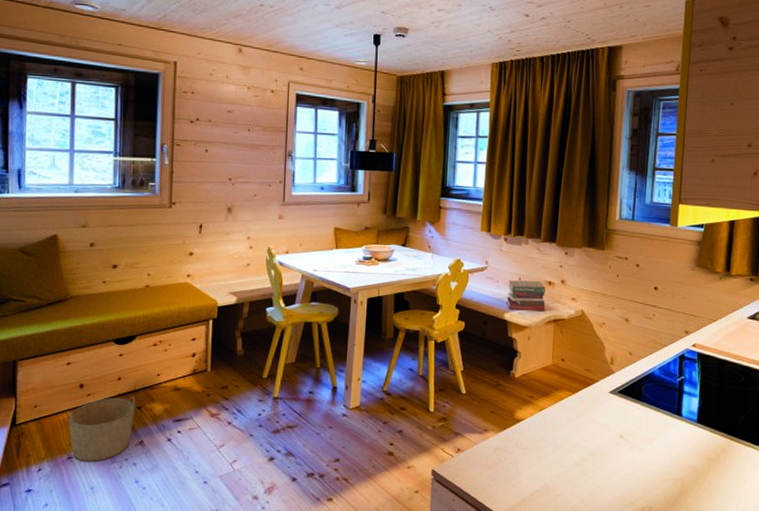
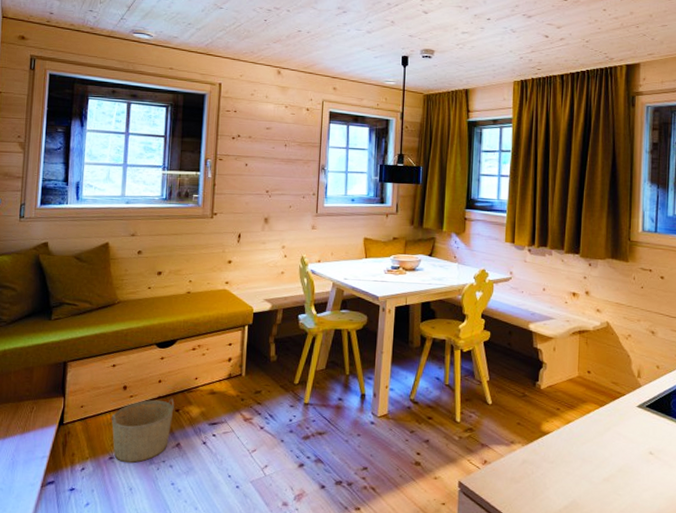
books: present [506,280,546,312] -> none [531,291,570,323]

